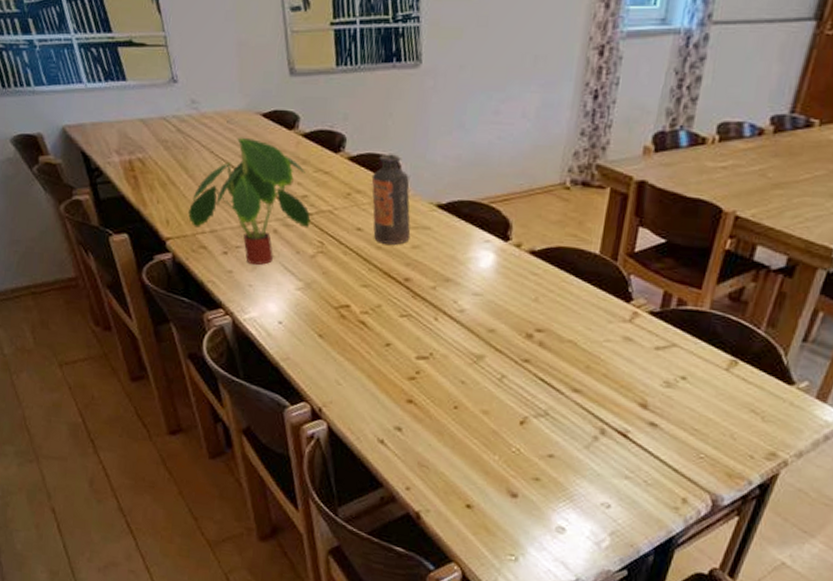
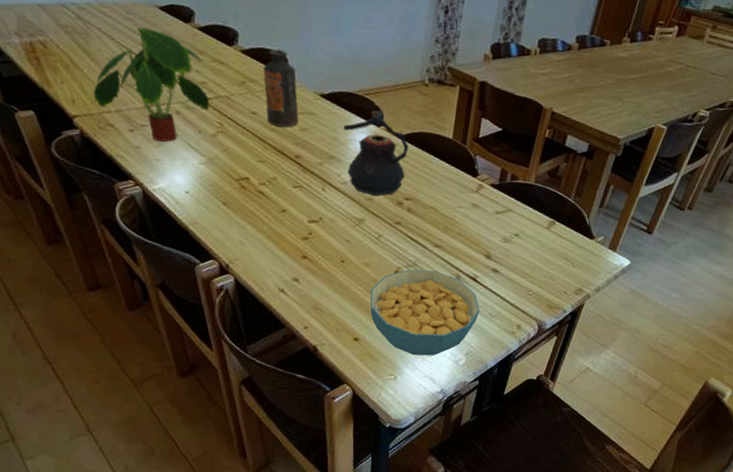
teapot: none [463,221,544,327] -> present [344,110,409,196]
cereal bowl: none [487,419,631,534] -> present [370,269,480,356]

